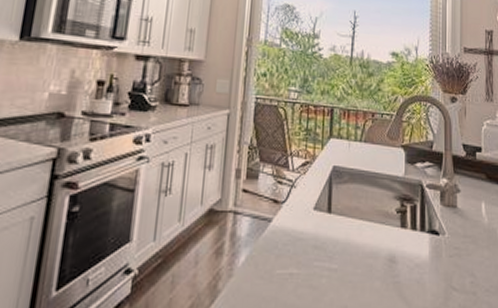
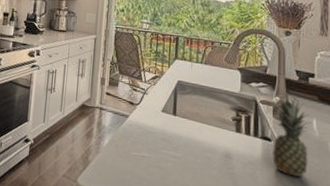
fruit: none [441,172,480,277] -> present [272,92,312,177]

